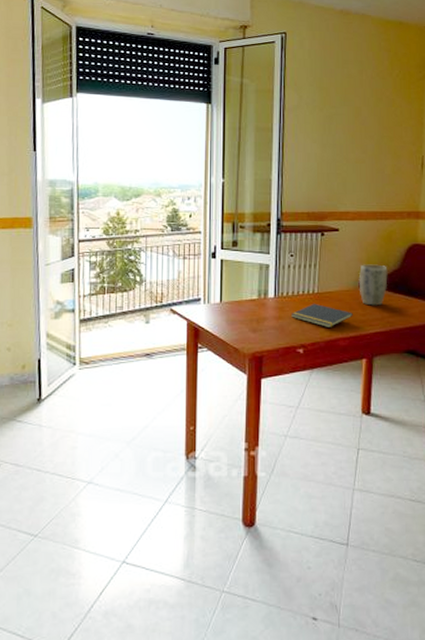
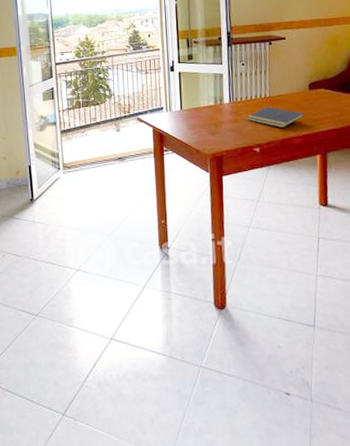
plant pot: present [358,264,388,306] -> none [307,67,336,106]

